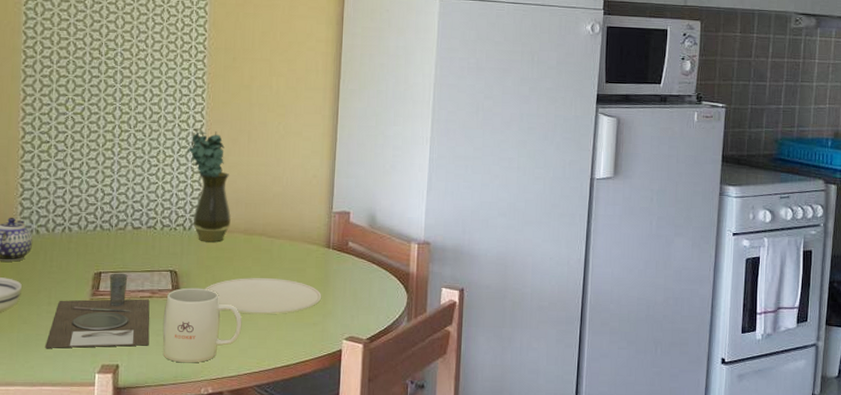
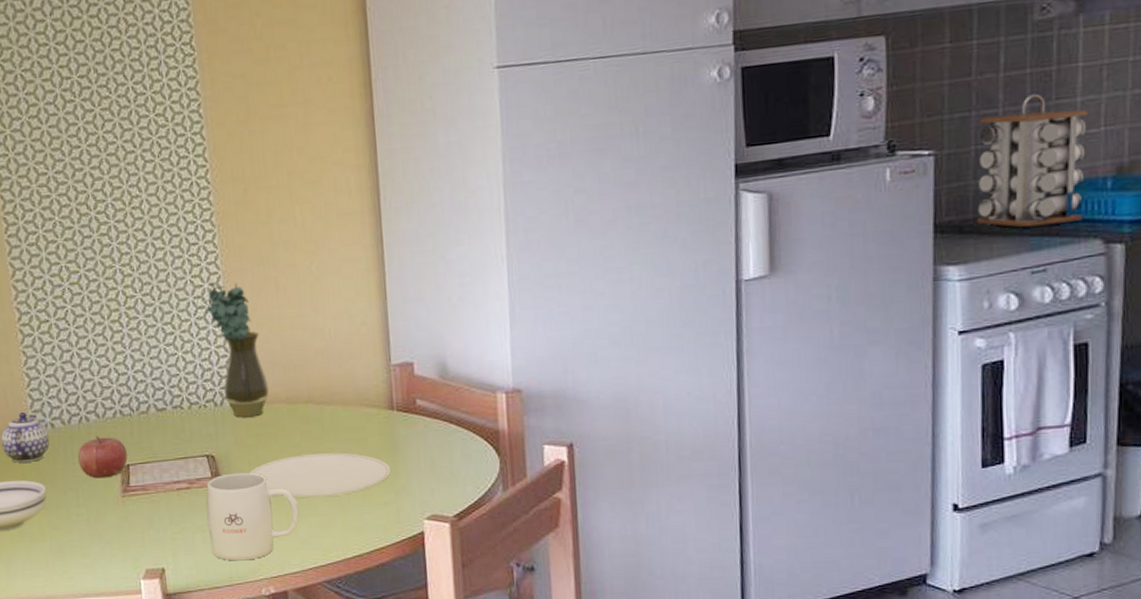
place setting: present [45,273,150,348] -> none [81,463,195,555]
fruit: none [55,244,101,282] -> present [77,435,128,479]
spice rack: none [749,76,820,168] -> present [976,93,1089,229]

